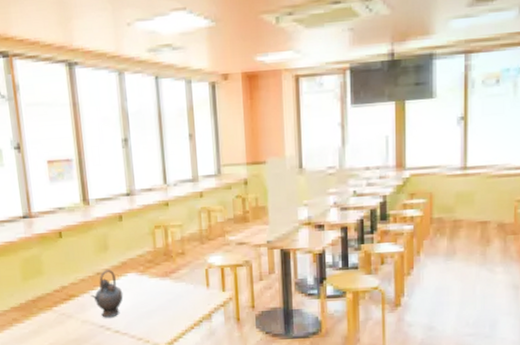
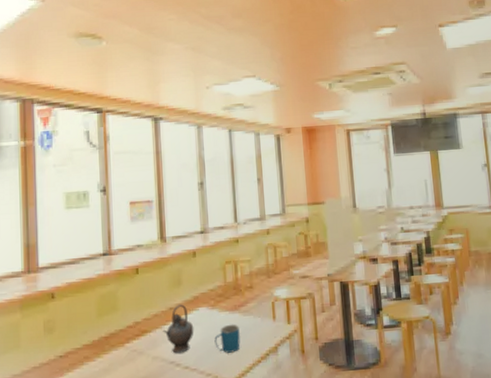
mug: none [145,290,172,319] -> present [214,324,240,353]

